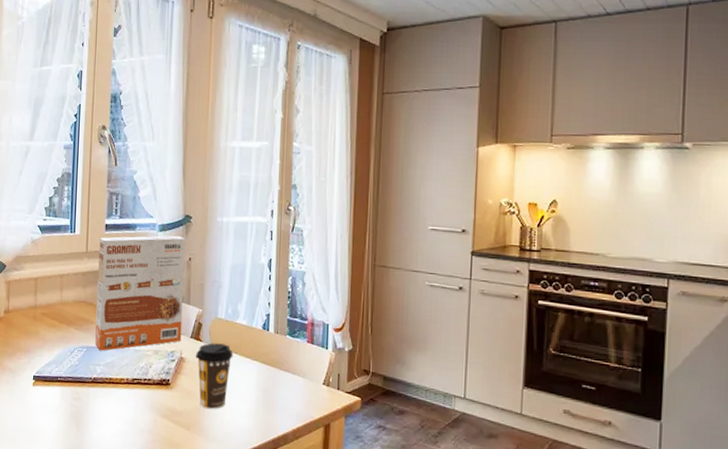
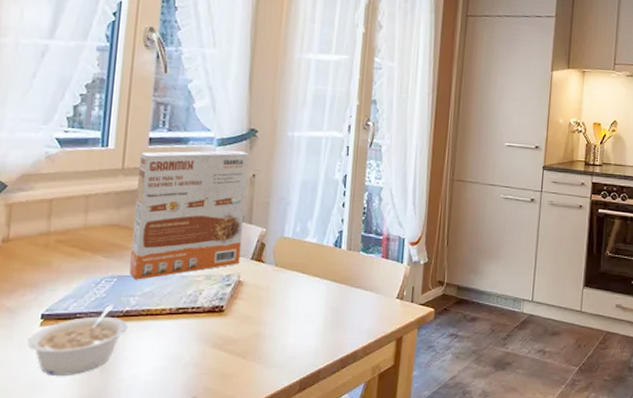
legume: none [24,371,95,430] -> present [27,304,128,375]
coffee cup: present [196,343,233,410] -> none [257,263,300,334]

